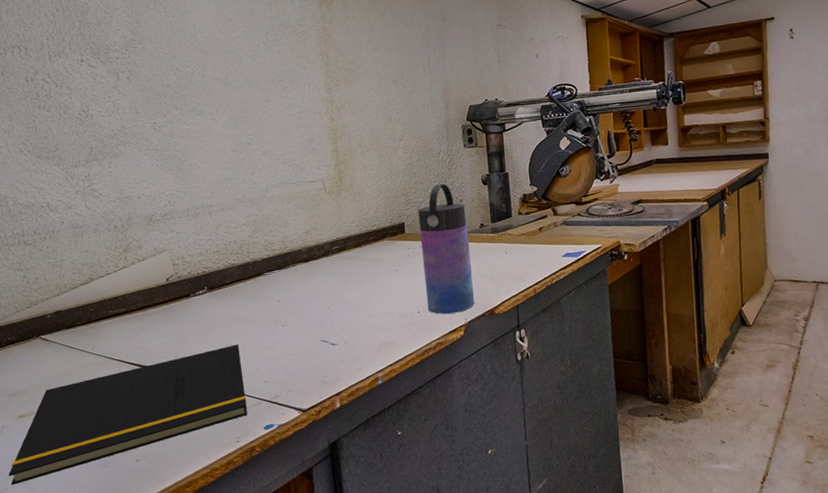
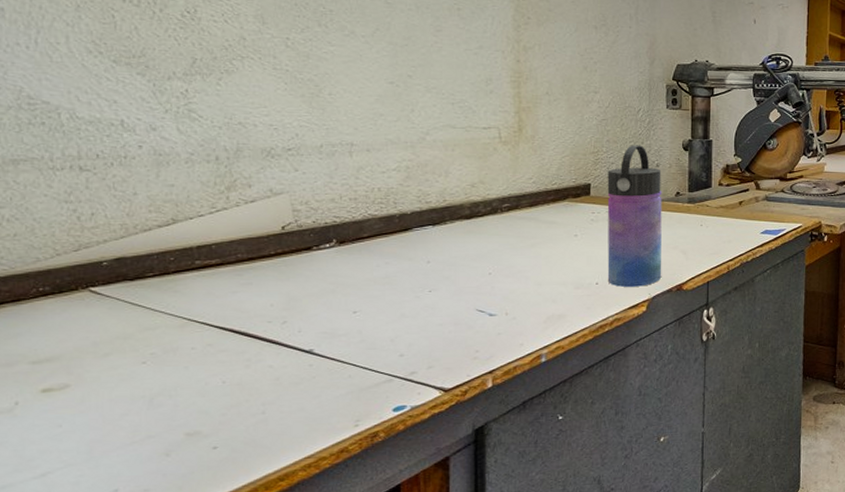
notepad: present [8,344,248,486] -> none [16,310,373,481]

